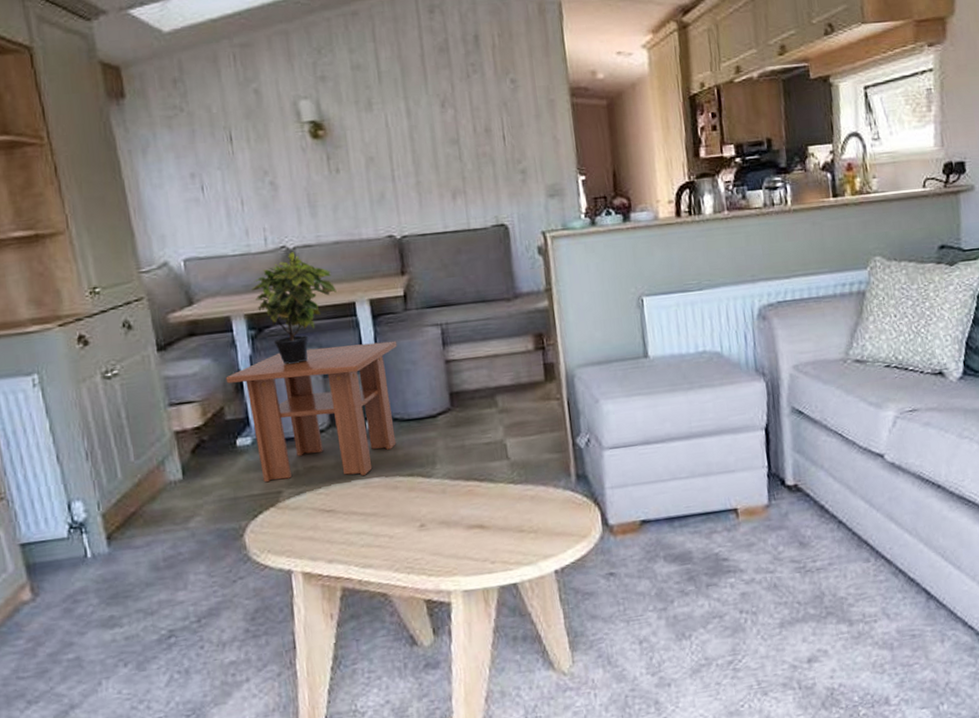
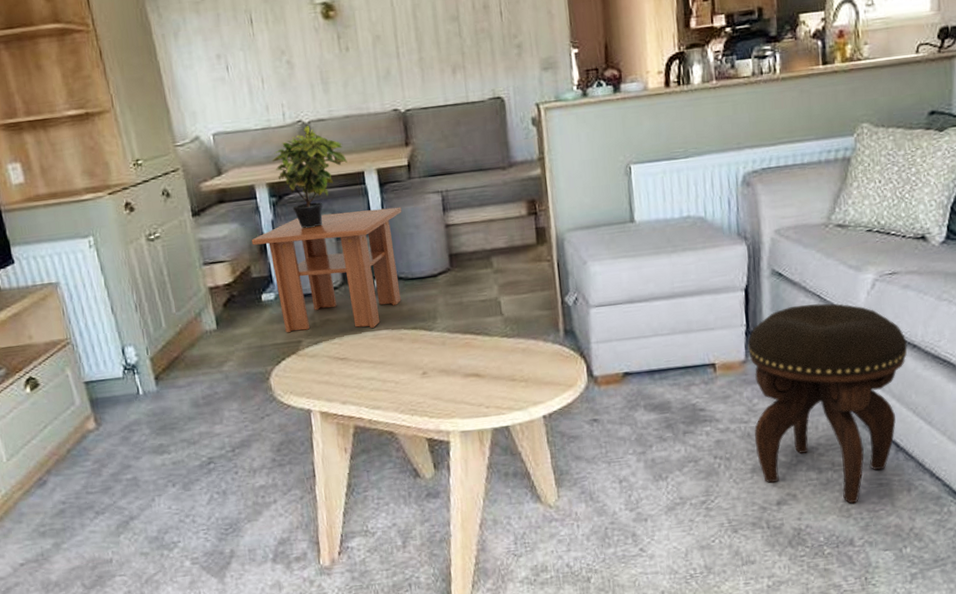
footstool: none [770,442,932,658] -> present [748,303,908,504]

